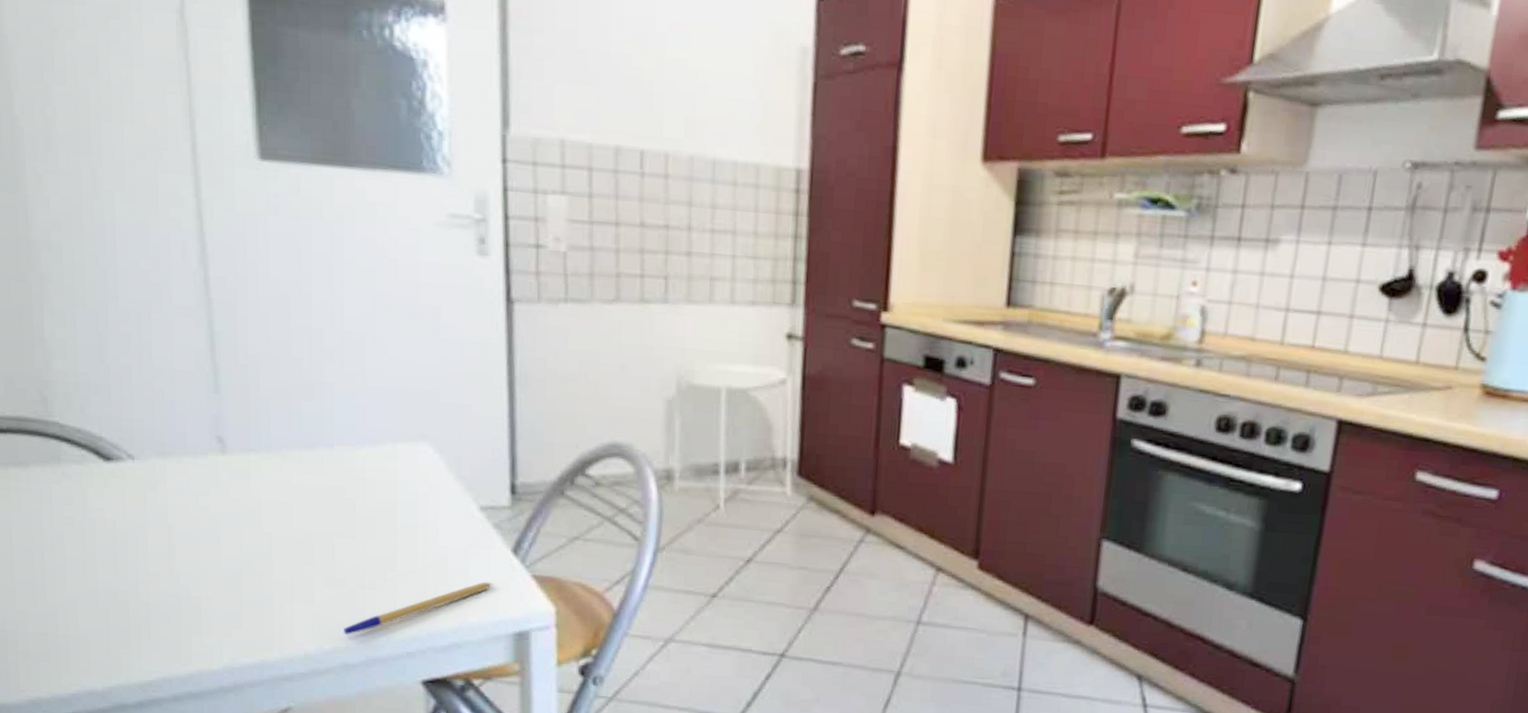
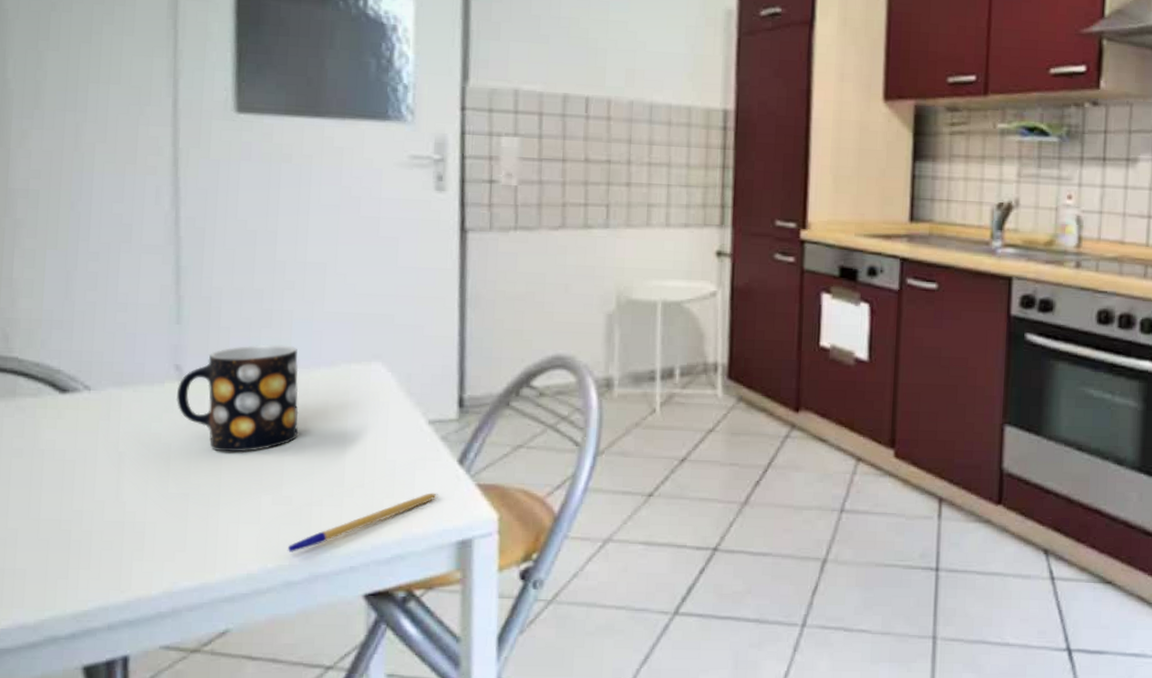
mug: none [220,418,347,531] -> present [176,344,299,453]

